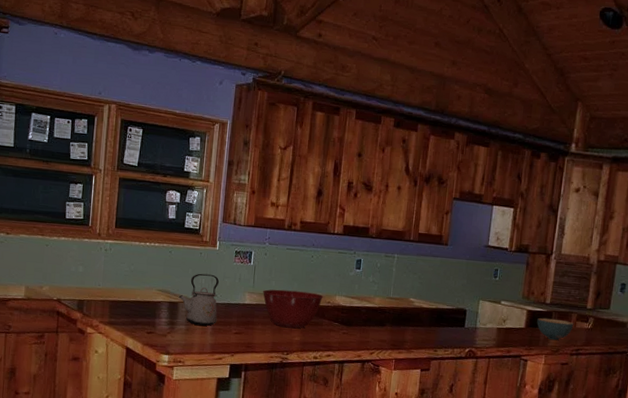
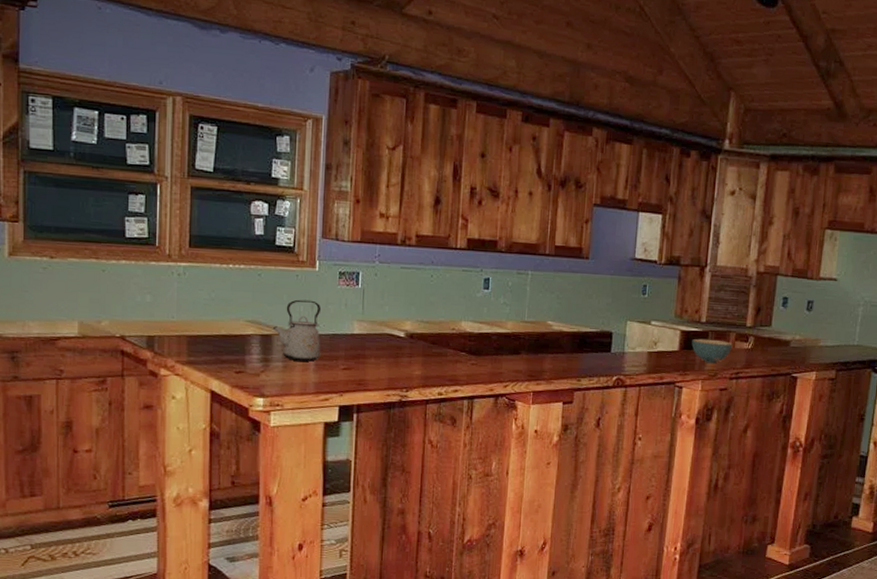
mixing bowl: present [263,289,323,329] -> none [375,315,447,361]

